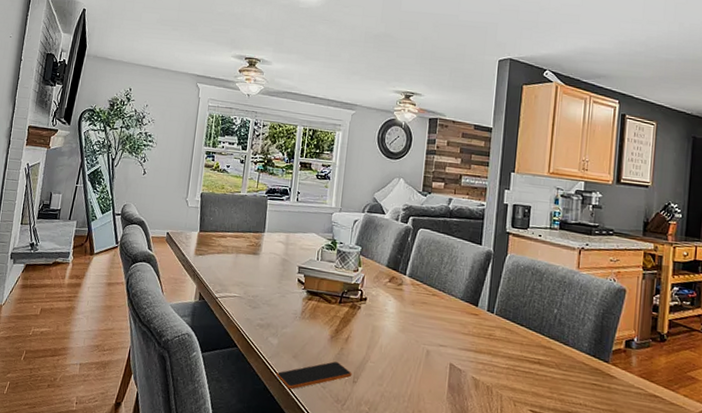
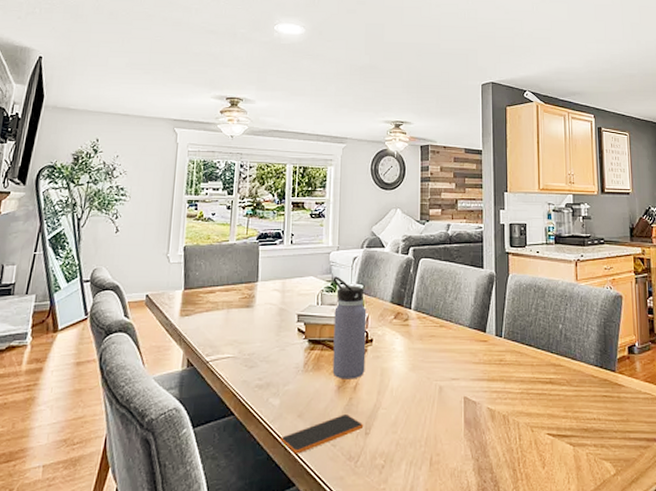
water bottle: none [327,236,363,332] -> present [332,276,367,379]

